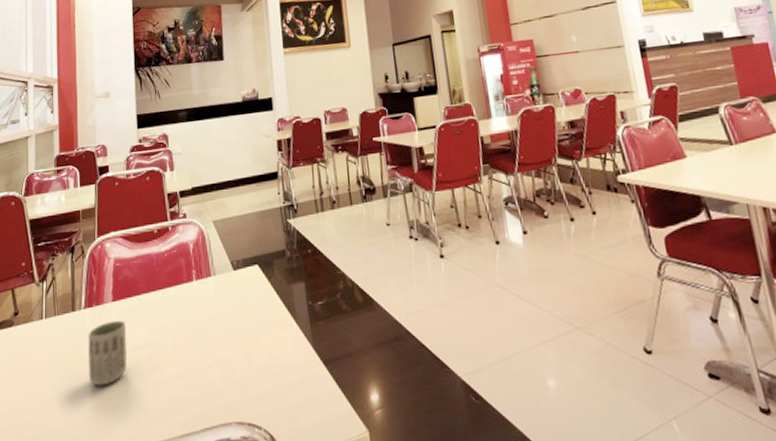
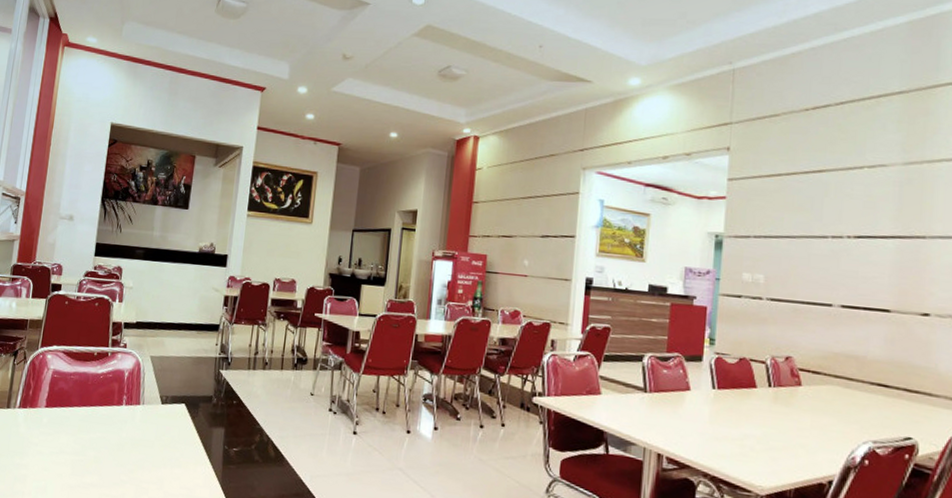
cup: present [87,320,127,386] -> none [13,424,54,479]

